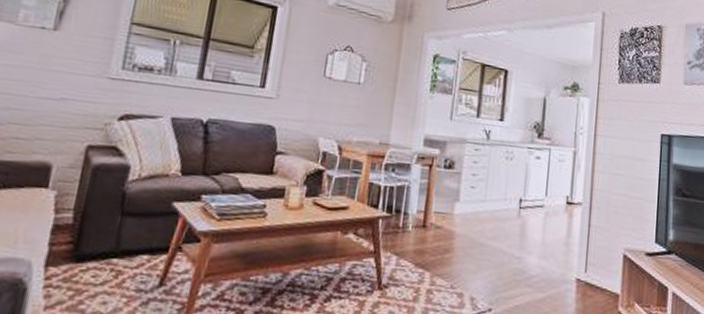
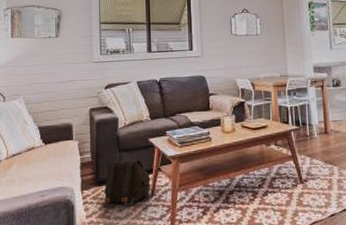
satchel: none [79,226,164,298] -> present [104,160,151,207]

